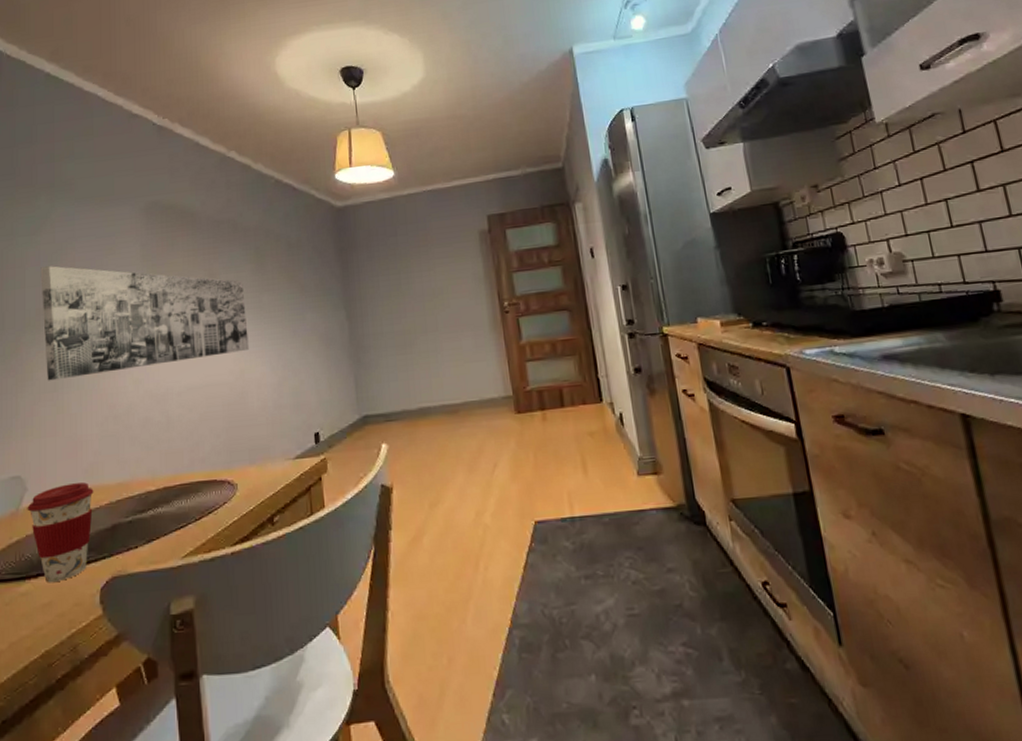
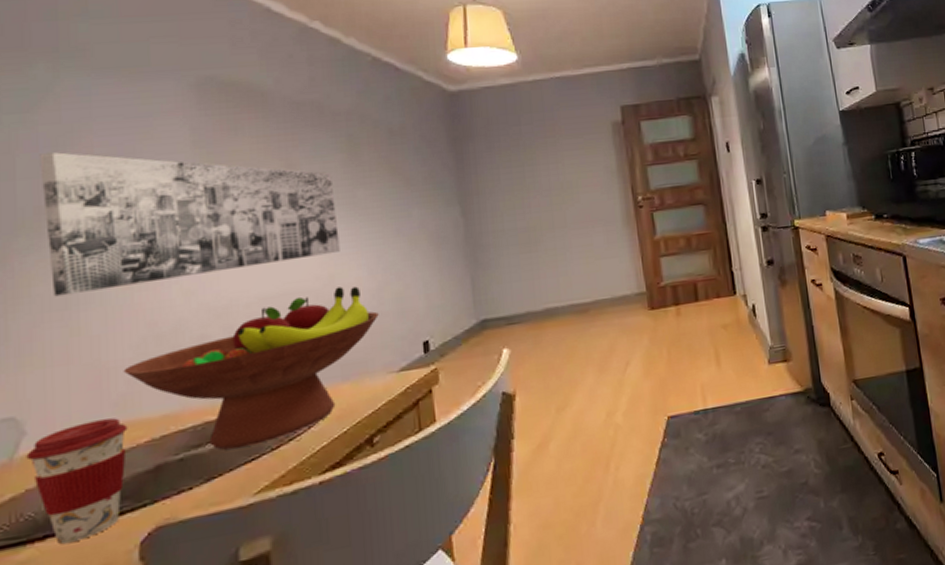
fruit bowl: none [92,380,279,517] -> present [123,286,379,450]

